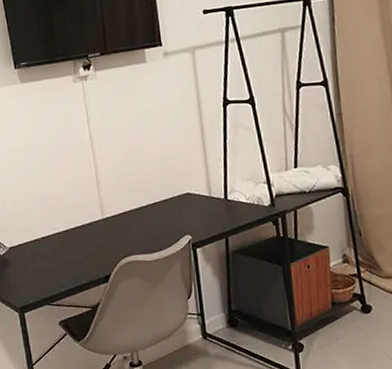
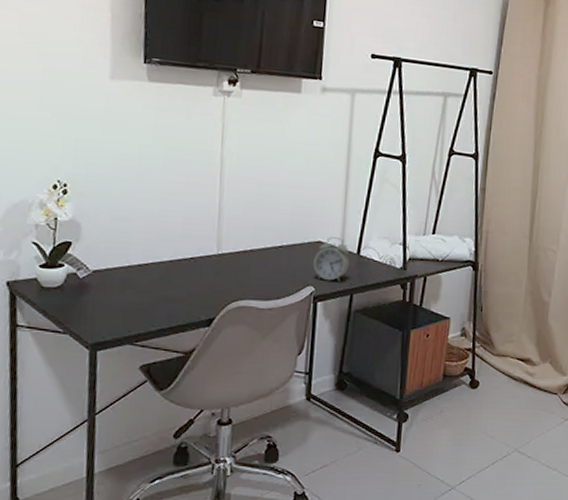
alarm clock: none [185,186,220,228] -> present [313,237,350,281]

